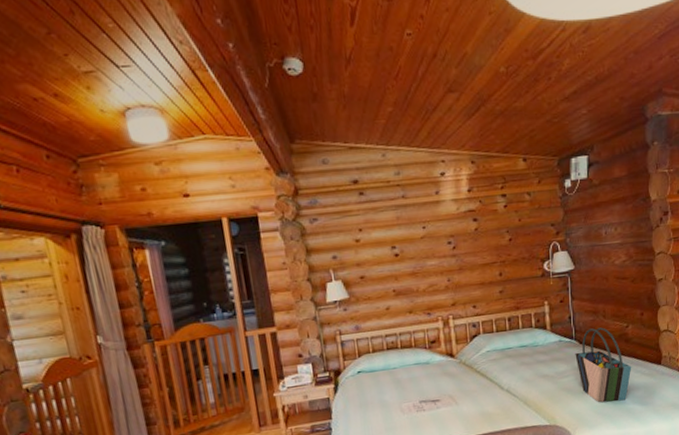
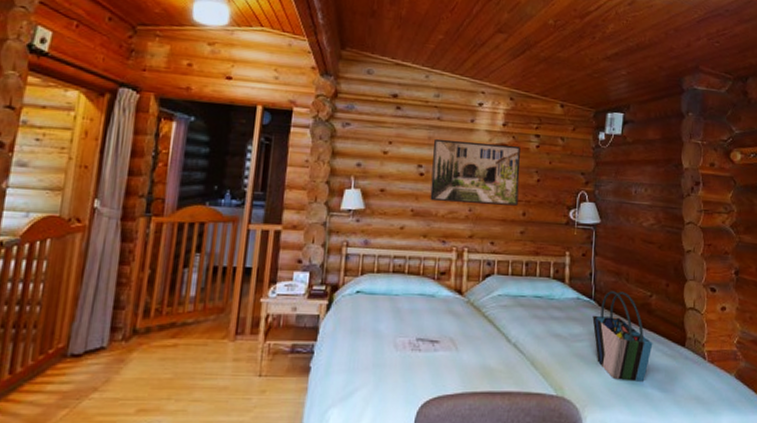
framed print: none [403,209,493,279] -> present [430,140,520,206]

